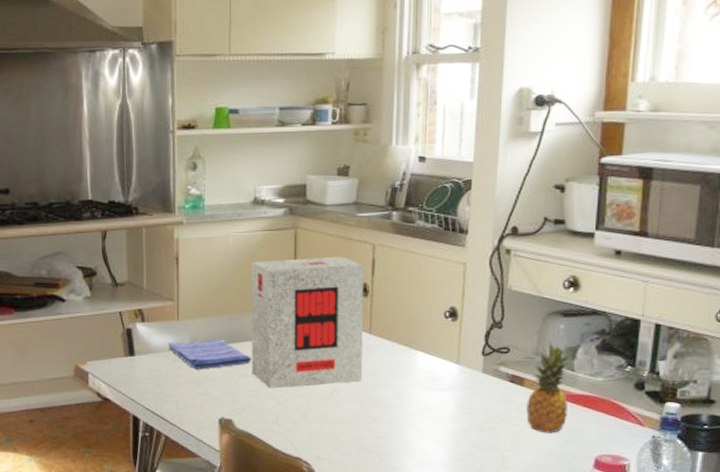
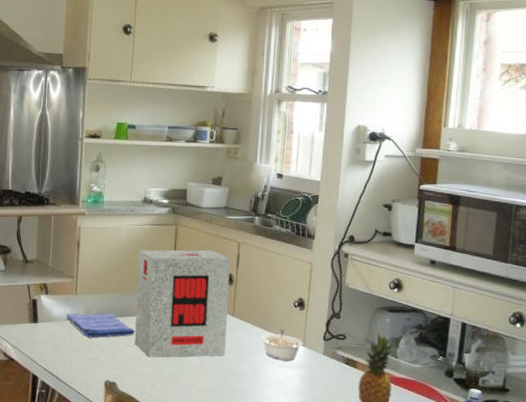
legume: none [405,345,457,382] -> present [261,329,303,360]

